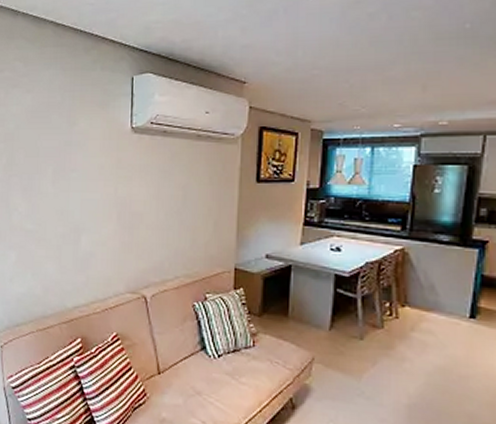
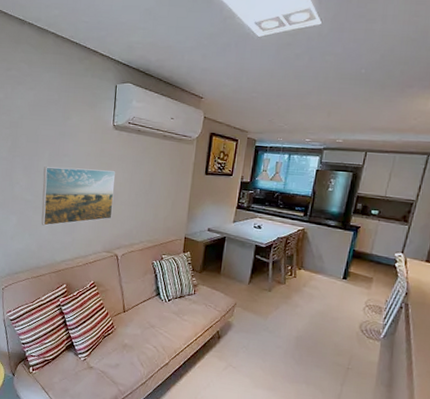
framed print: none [46,185,138,262] -> present [41,166,116,226]

